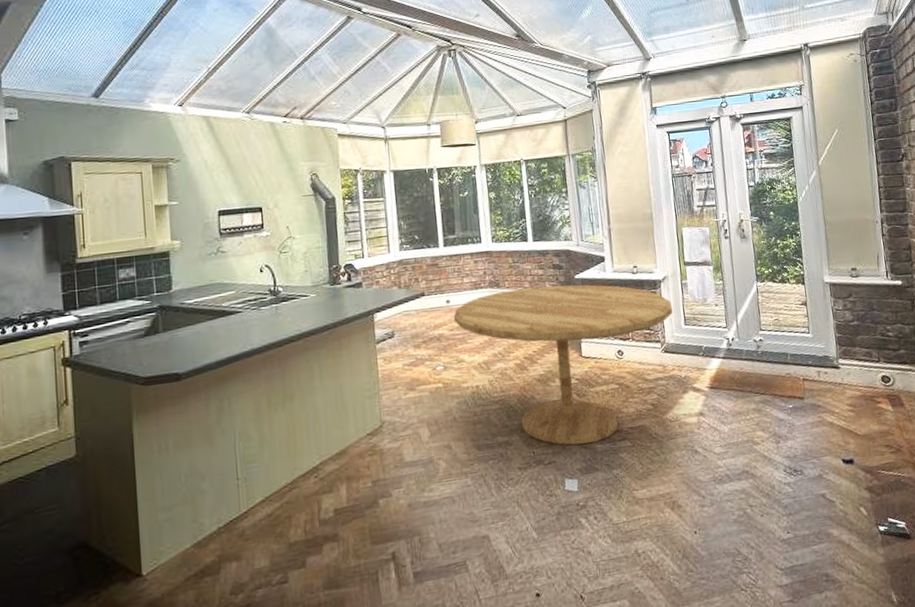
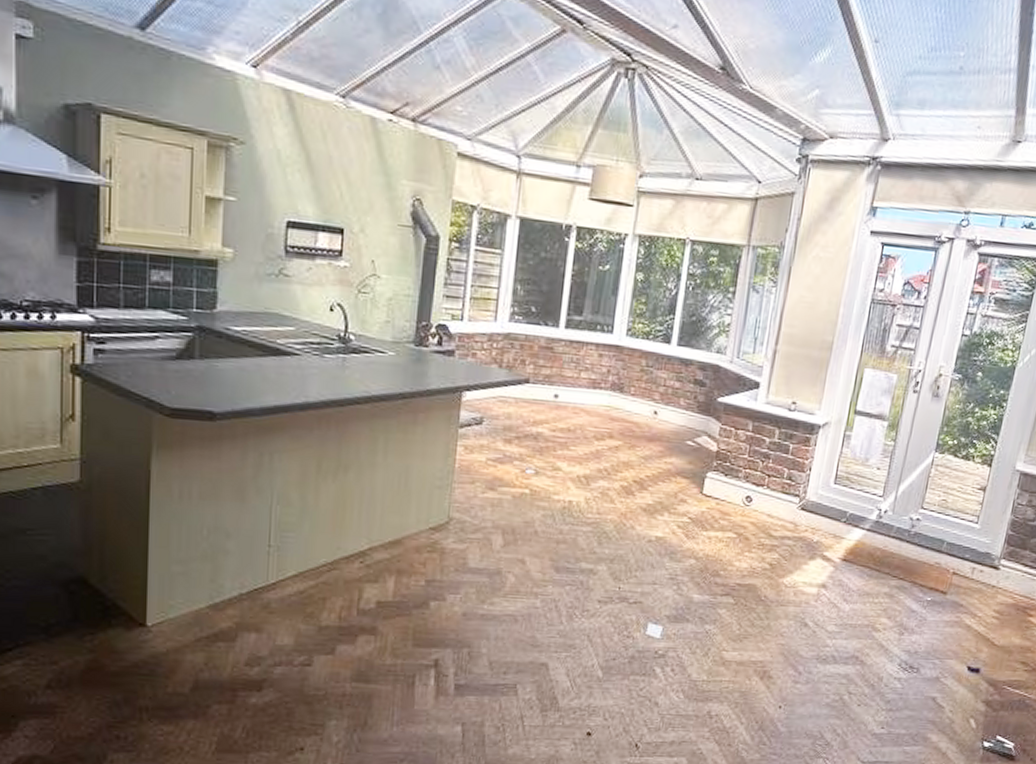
dining table: present [453,284,673,446] -> none [558,398,826,592]

